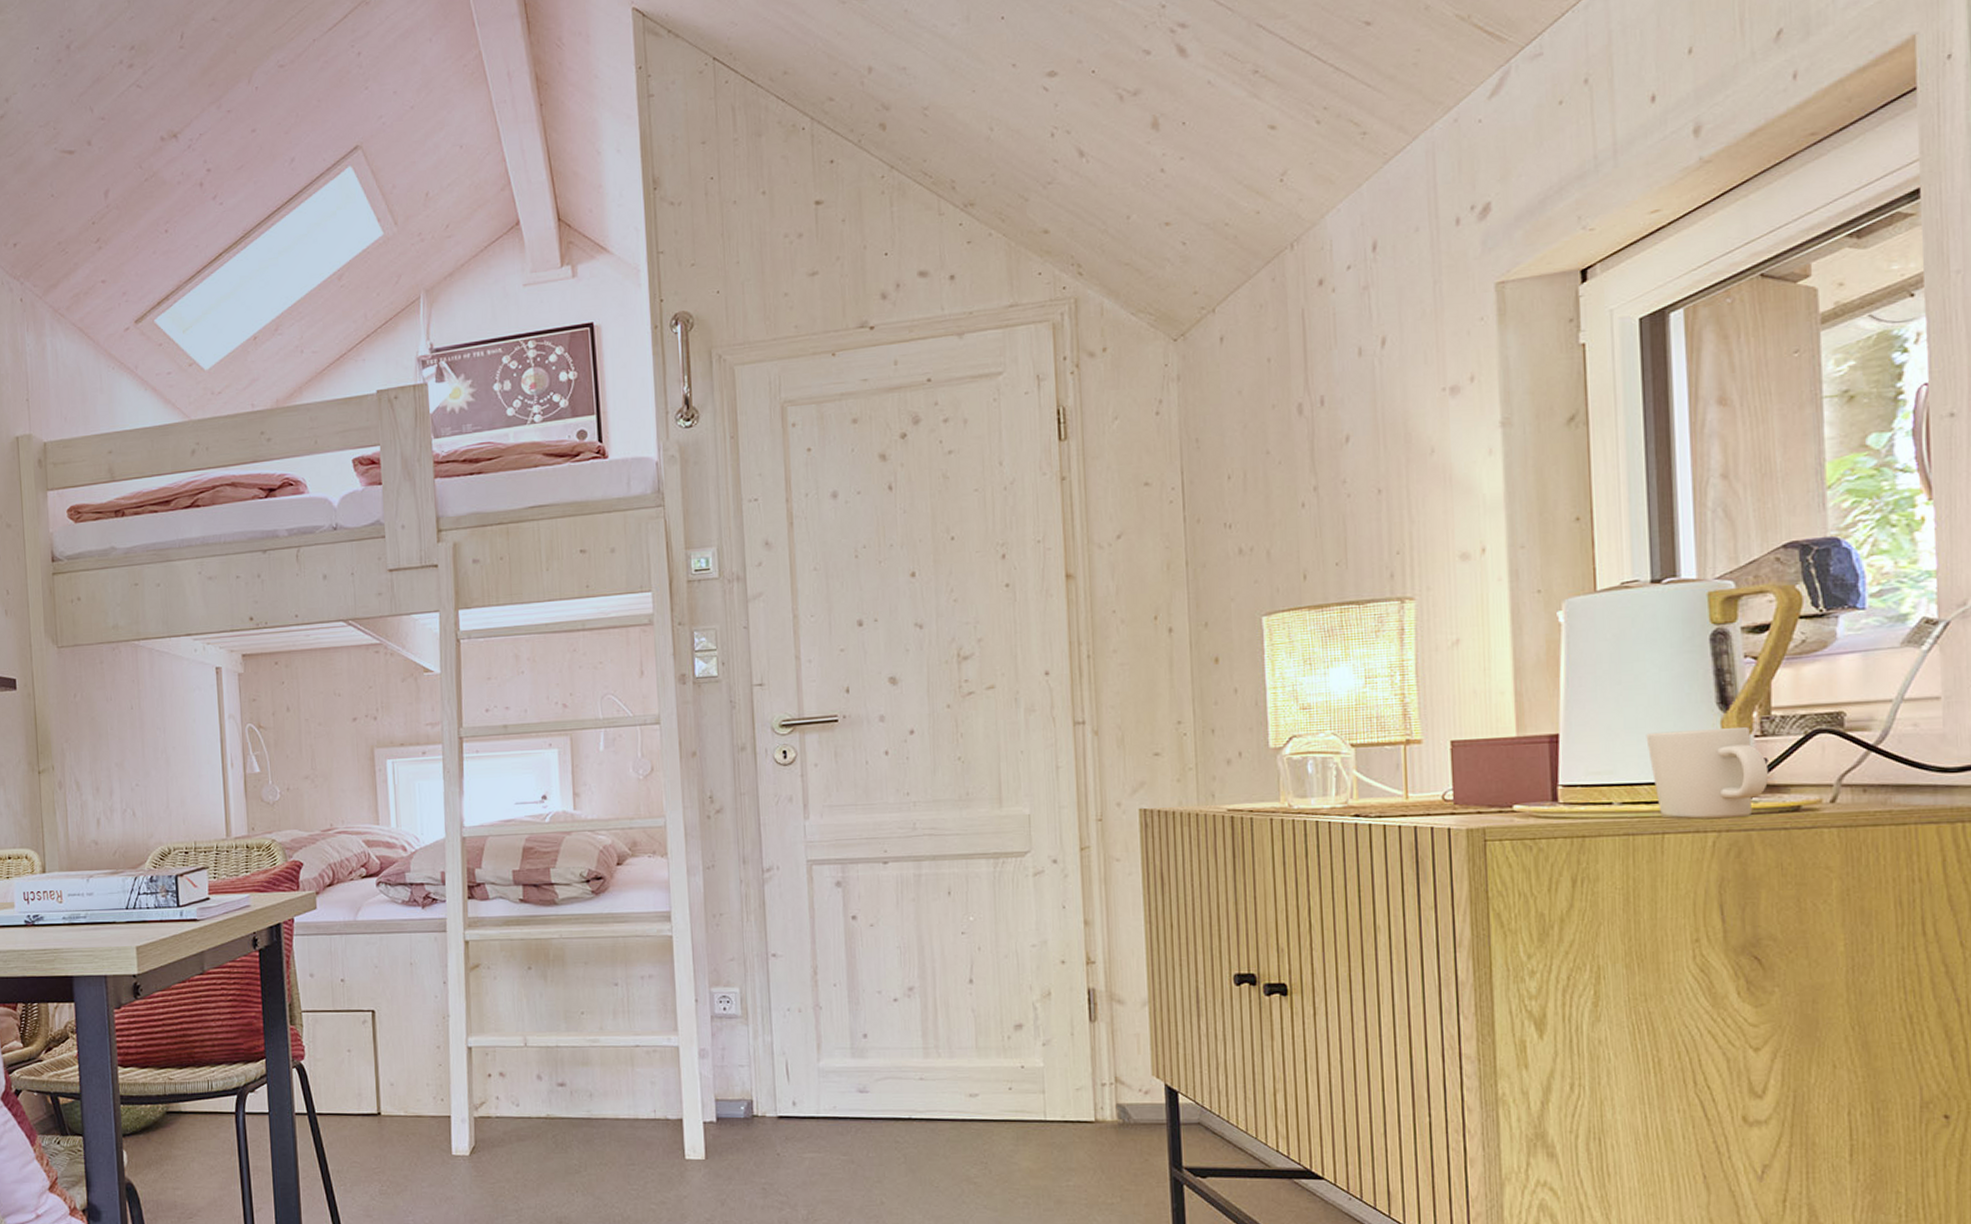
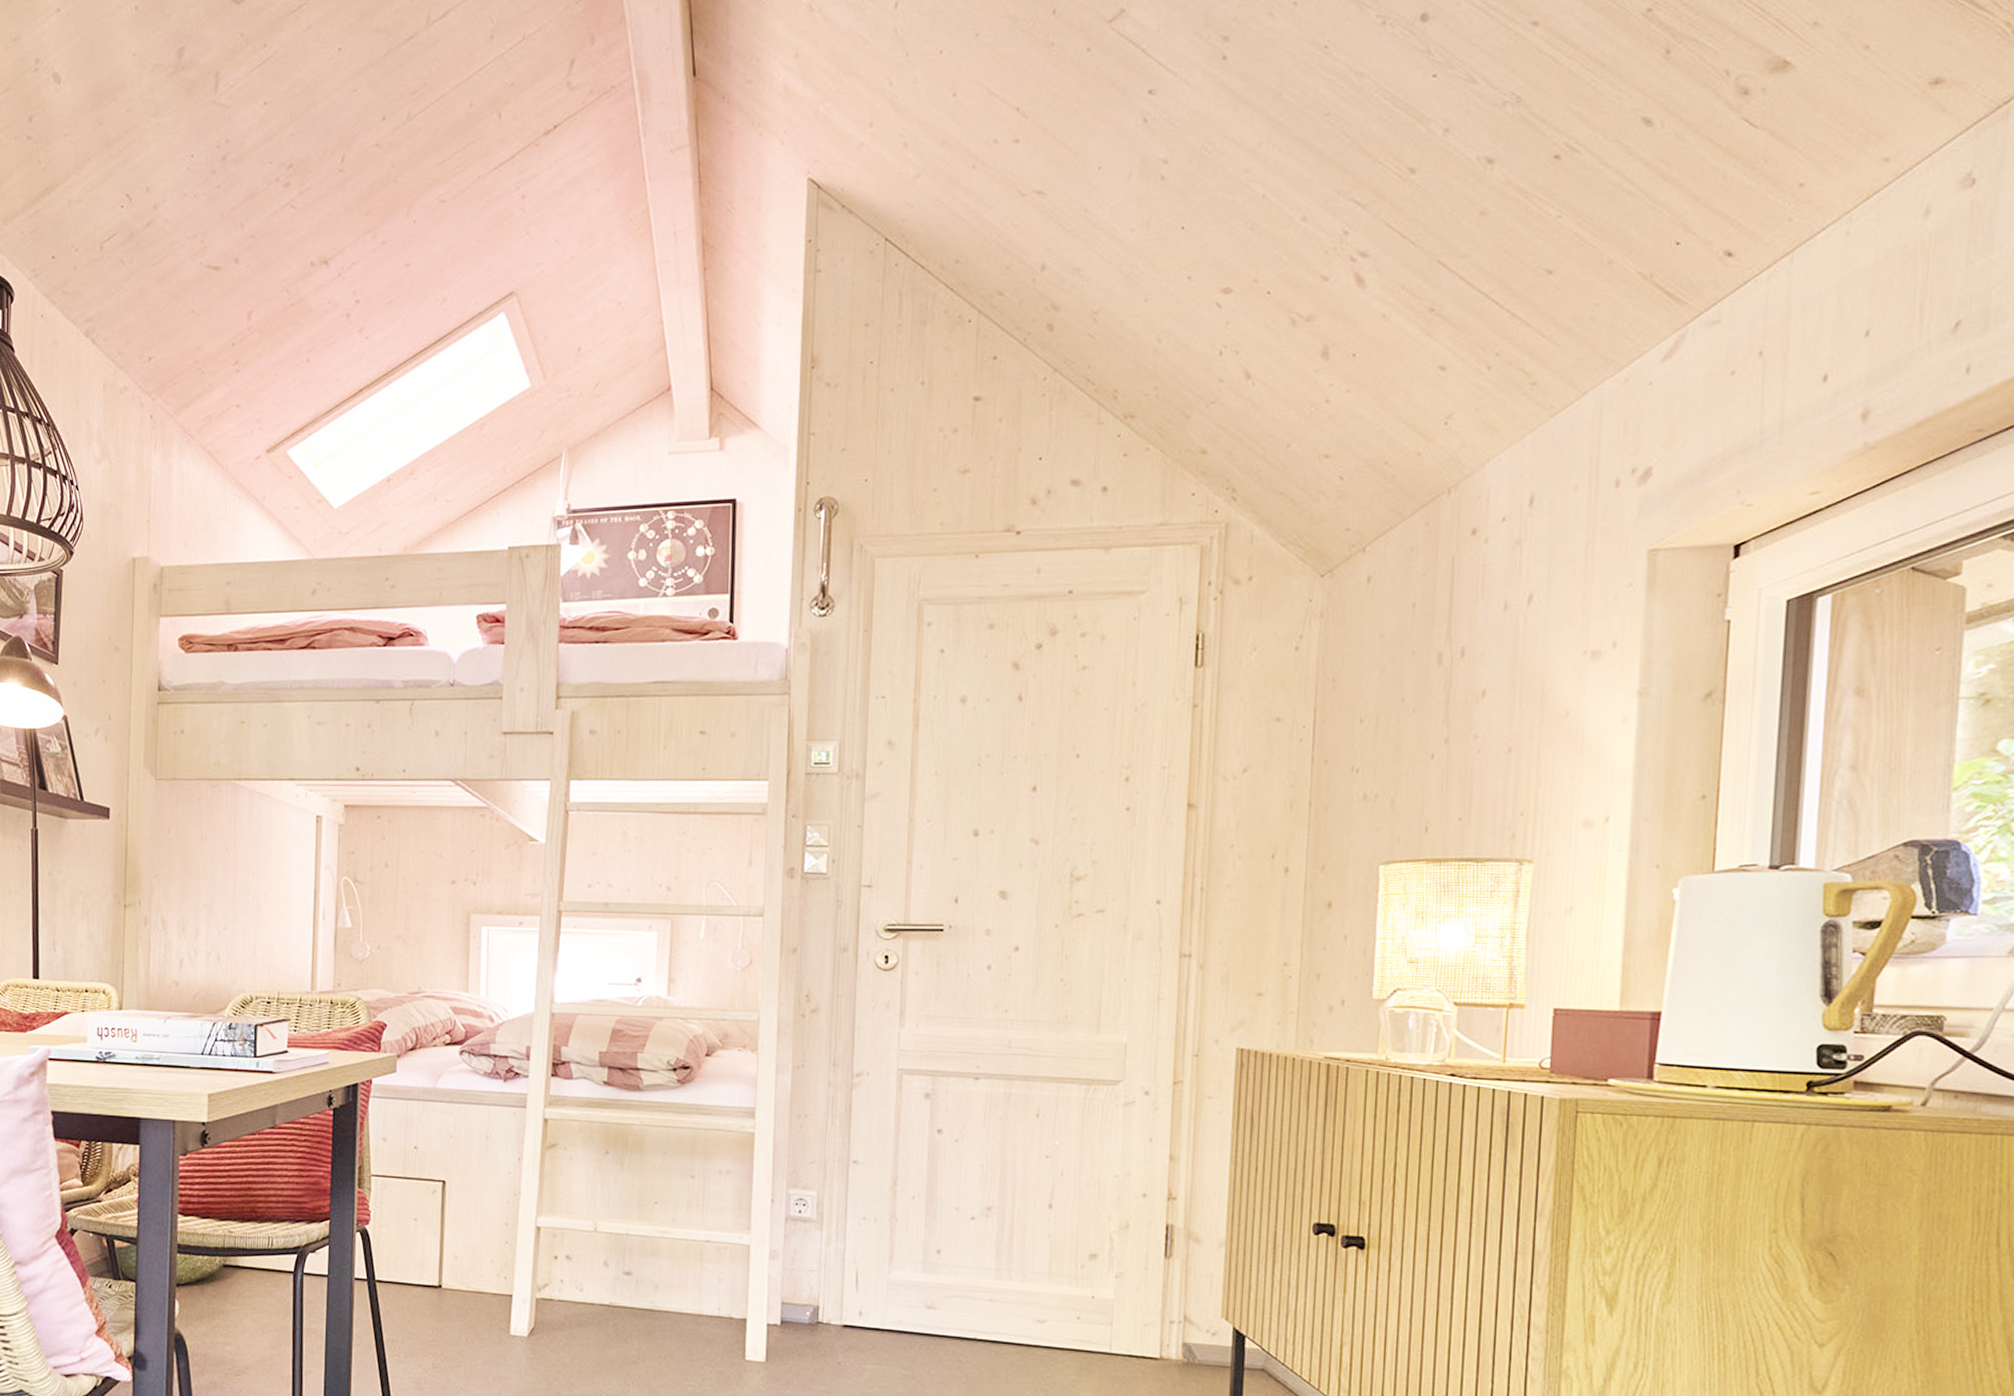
mug: present [1646,726,1769,820] -> none [1747,1019,1864,1113]

